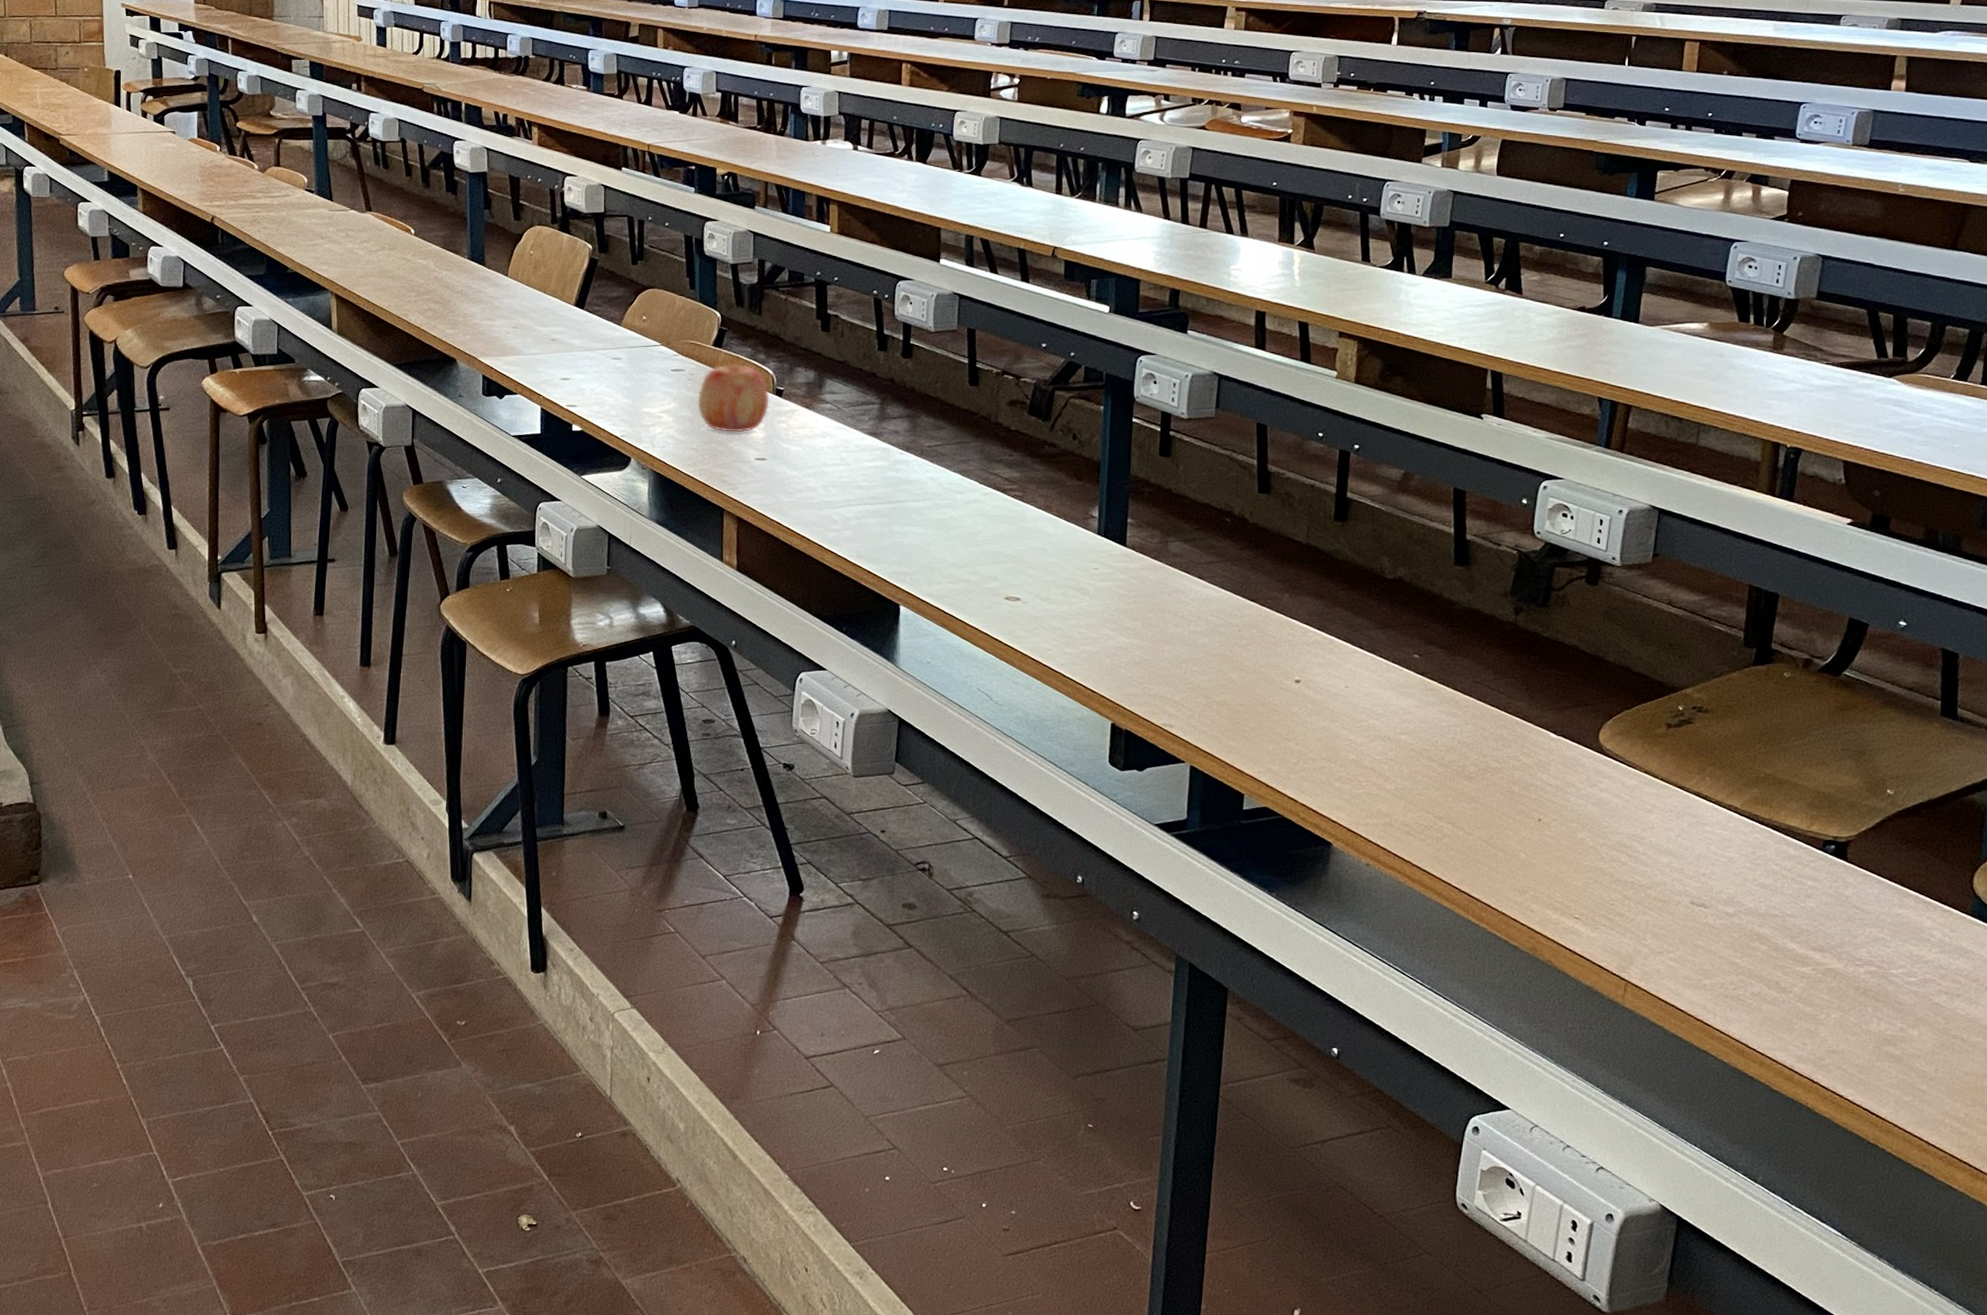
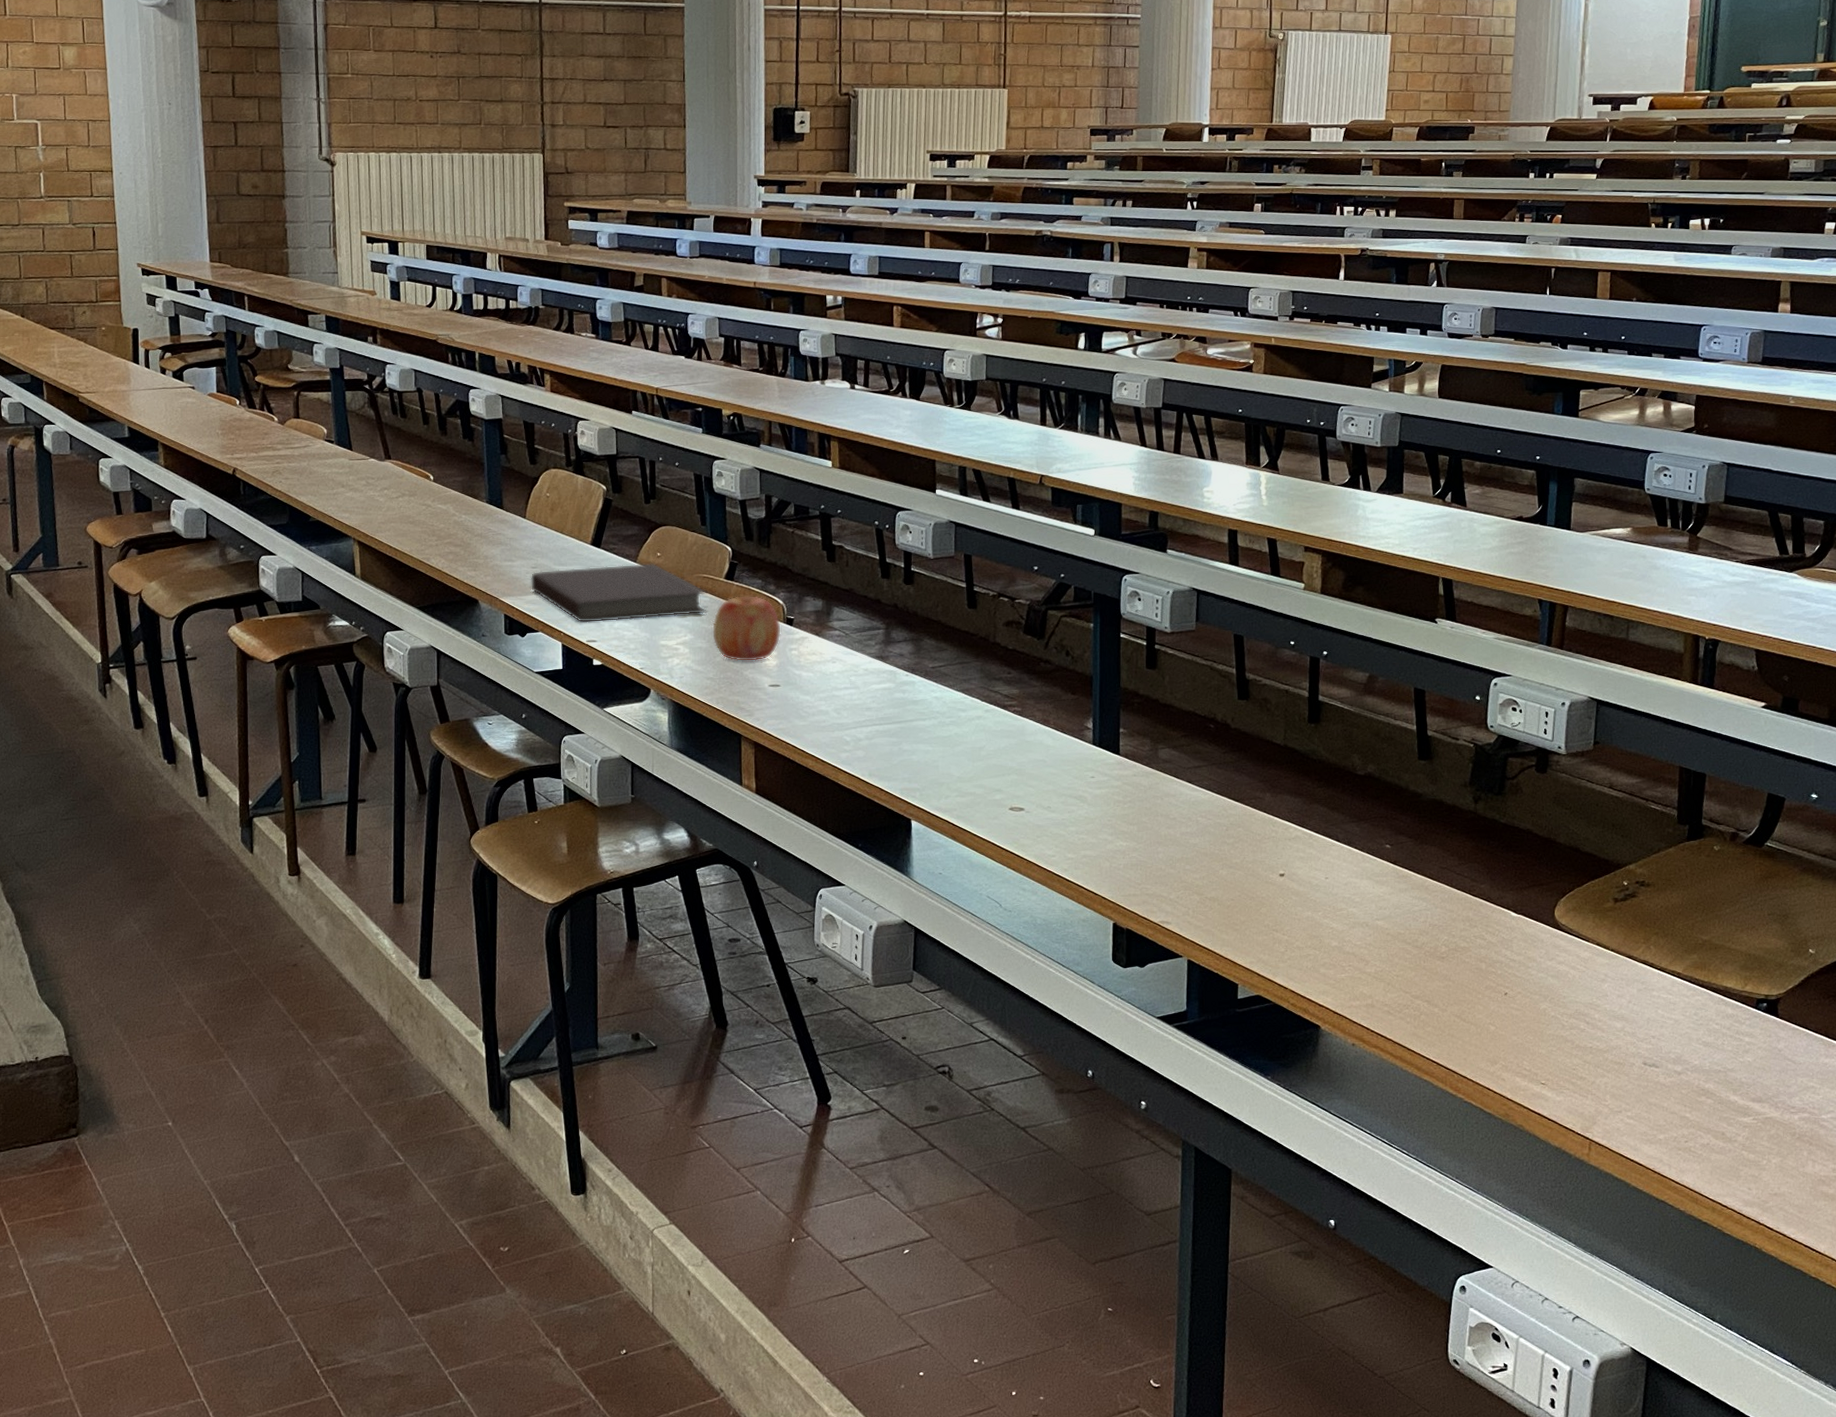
notebook: none [510,326,695,387] -> present [530,563,708,623]

